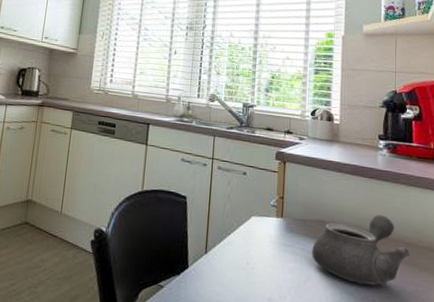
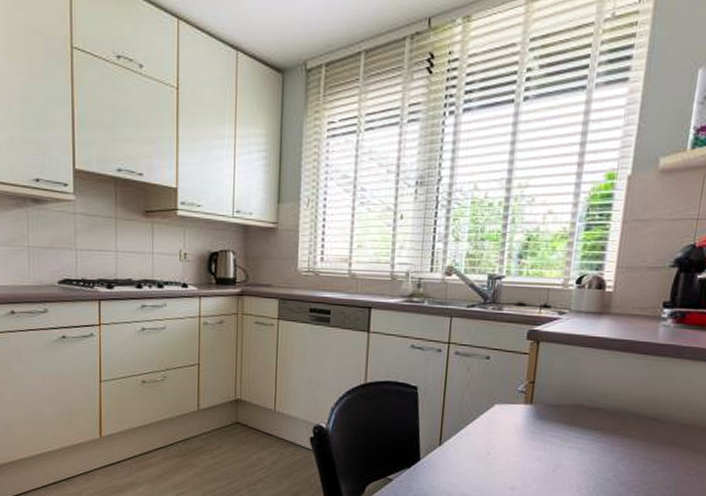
teapot: present [312,214,410,285] -> none [564,395,686,470]

